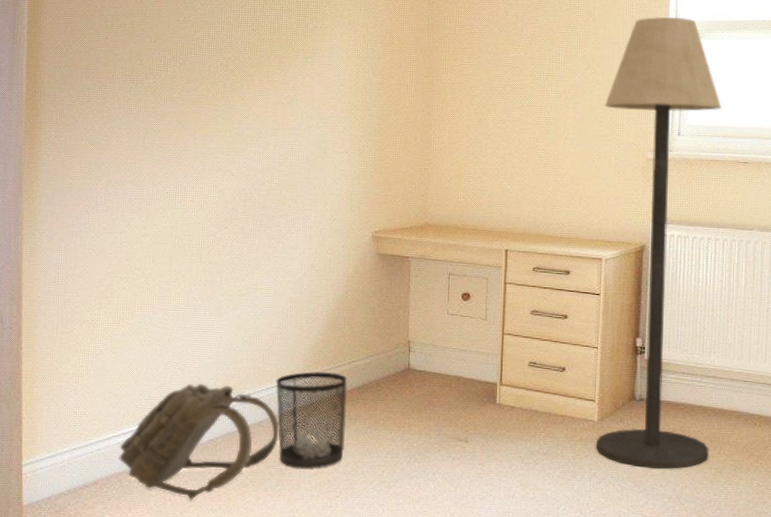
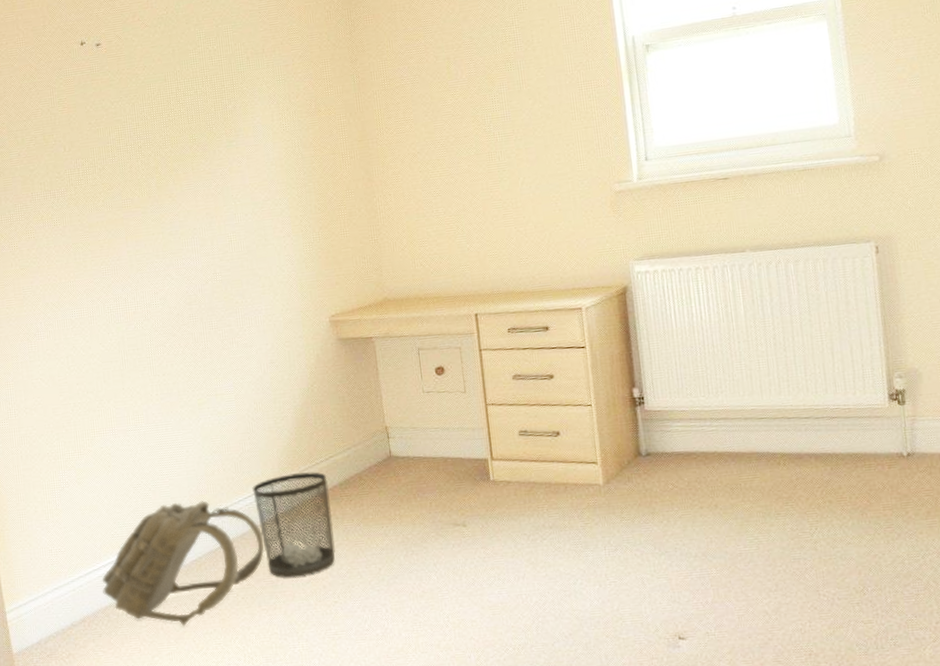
floor lamp: present [596,16,722,469] -> none [559,29,732,528]

